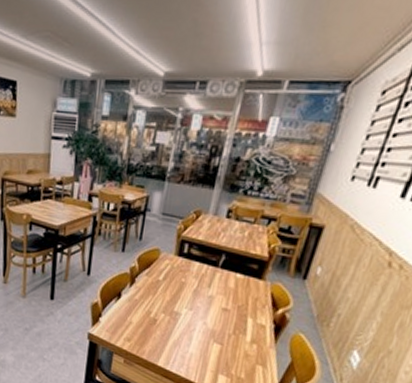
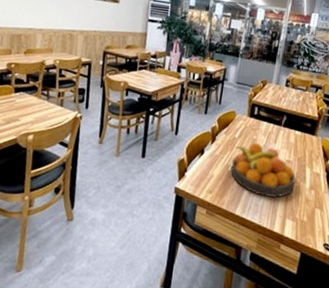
fruit bowl: none [152,286,234,351] -> present [230,142,296,198]

